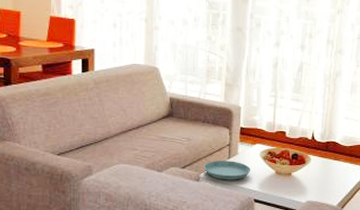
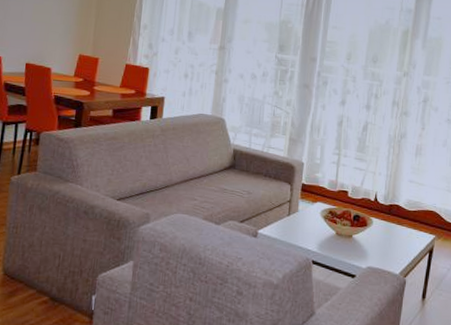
saucer: present [203,161,251,180] -> none [262,217,311,239]

